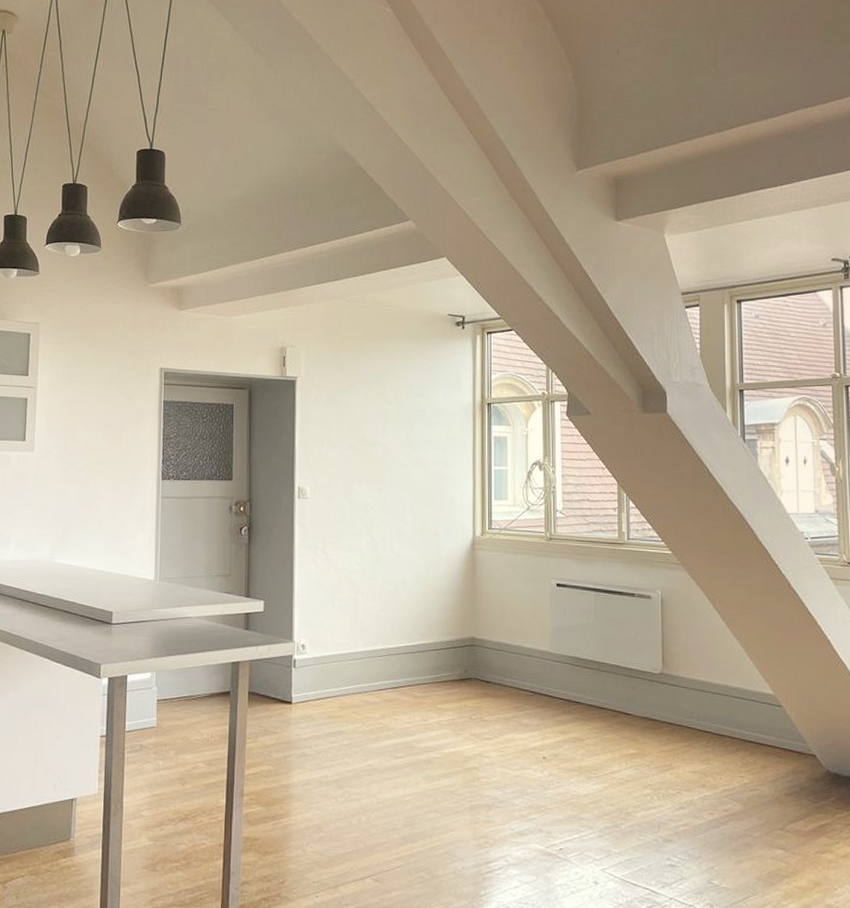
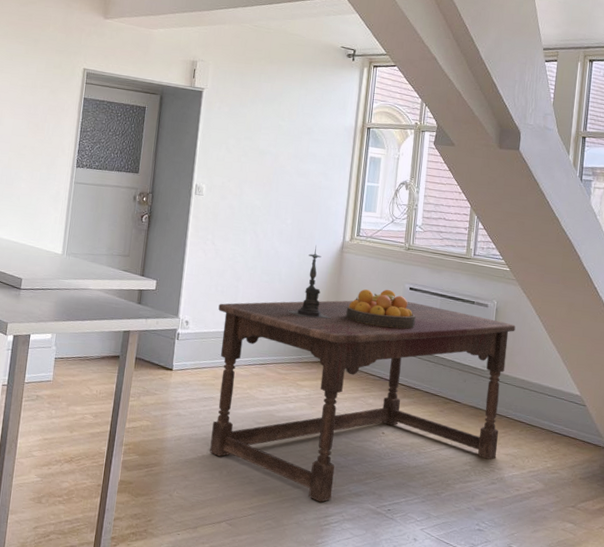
dining table: none [337,599,687,846] -> present [209,300,516,502]
candle holder: none [417,544,469,630] -> present [287,245,331,319]
fruit bowl: none [486,588,567,634] -> present [346,289,416,329]

